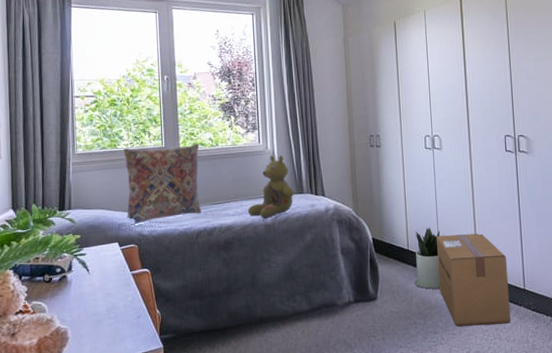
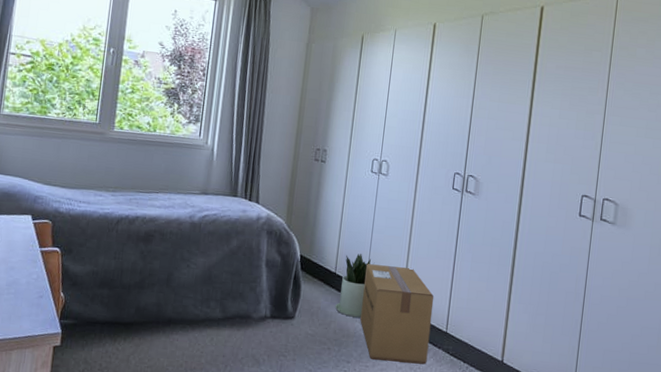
pillow: present [123,143,202,227] -> none [45,118,136,201]
stuffed bear: present [248,154,294,218] -> none [175,151,227,216]

